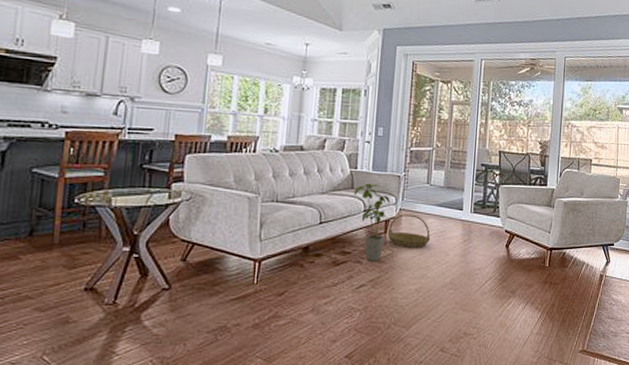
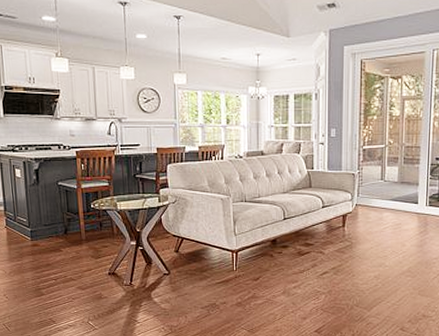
house plant: present [353,183,390,262] -> none [312,182,346,252]
basket: present [387,214,430,248] -> none [345,209,386,239]

